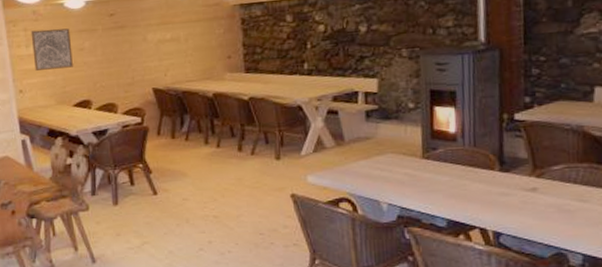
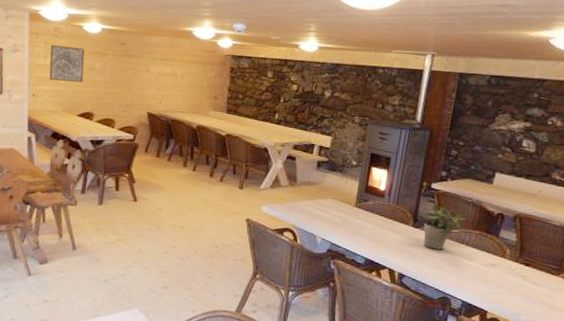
potted plant: none [510,138,568,195] -> present [422,203,467,250]

